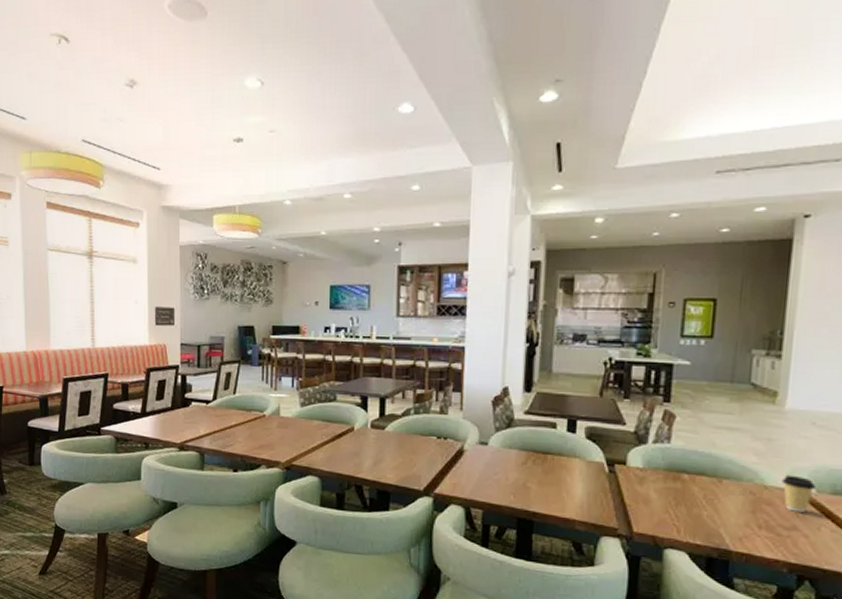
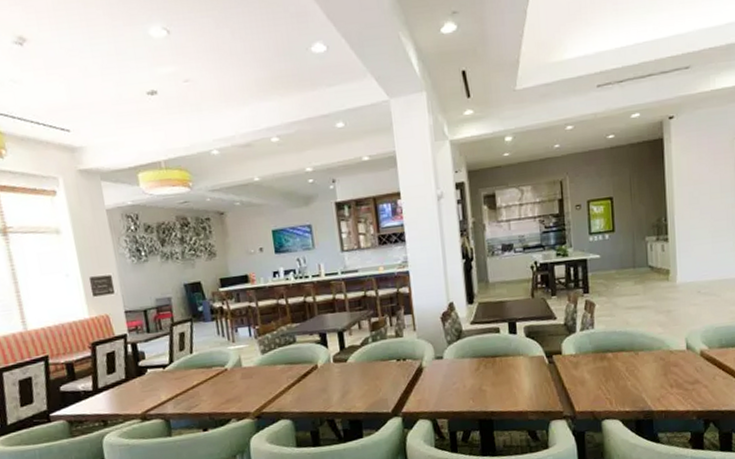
coffee cup: present [782,476,815,512] -> none [682,338,707,368]

